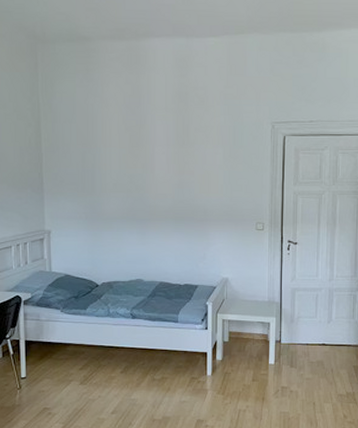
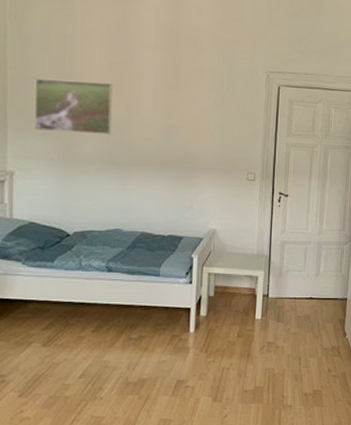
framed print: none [64,145,130,193] -> present [34,78,113,135]

